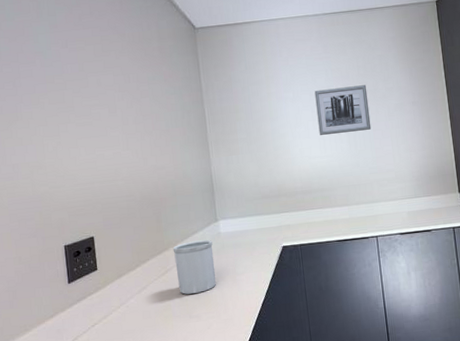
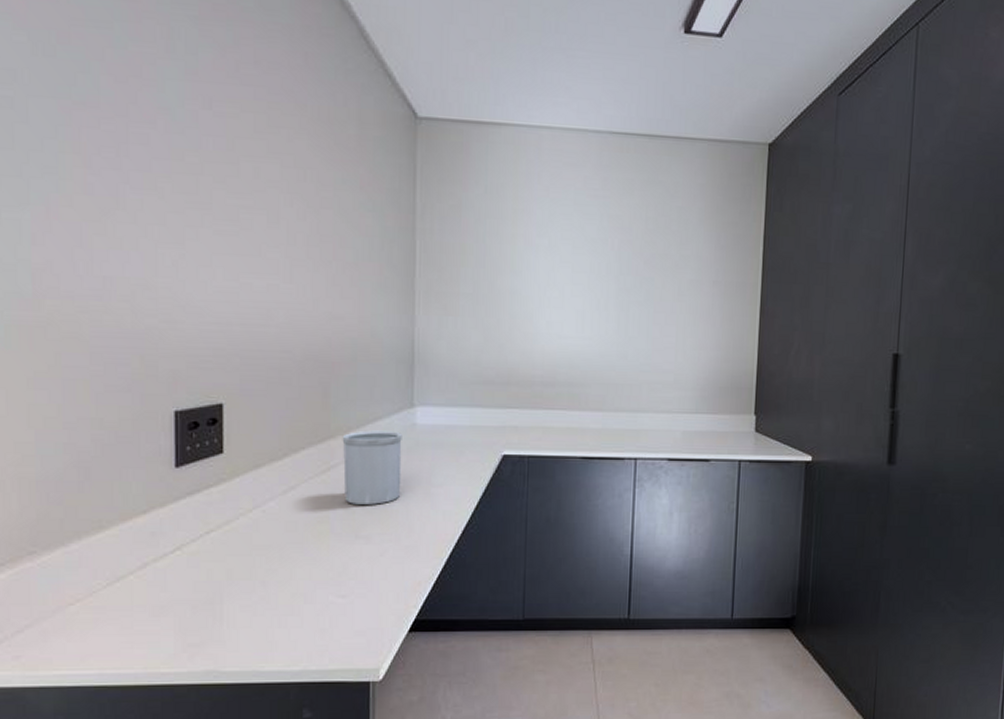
wall art: present [314,85,372,135] -> none [578,241,655,310]

